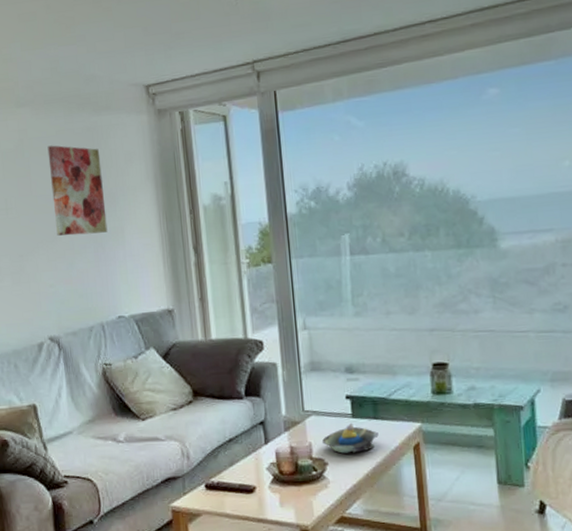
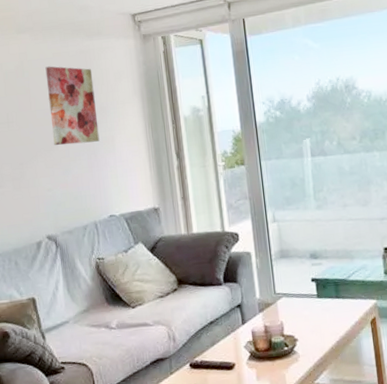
decorative bowl: present [322,422,379,454] -> none [292,302,341,330]

